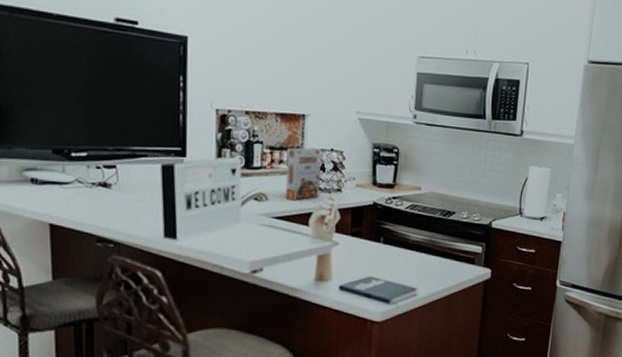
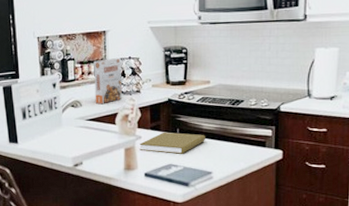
book: none [335,239,412,266] -> present [139,132,205,154]

